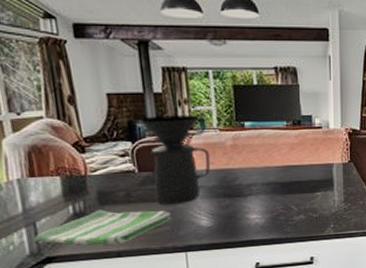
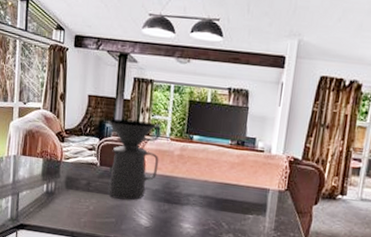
dish towel: present [34,209,171,245] -> none [15,192,118,226]

